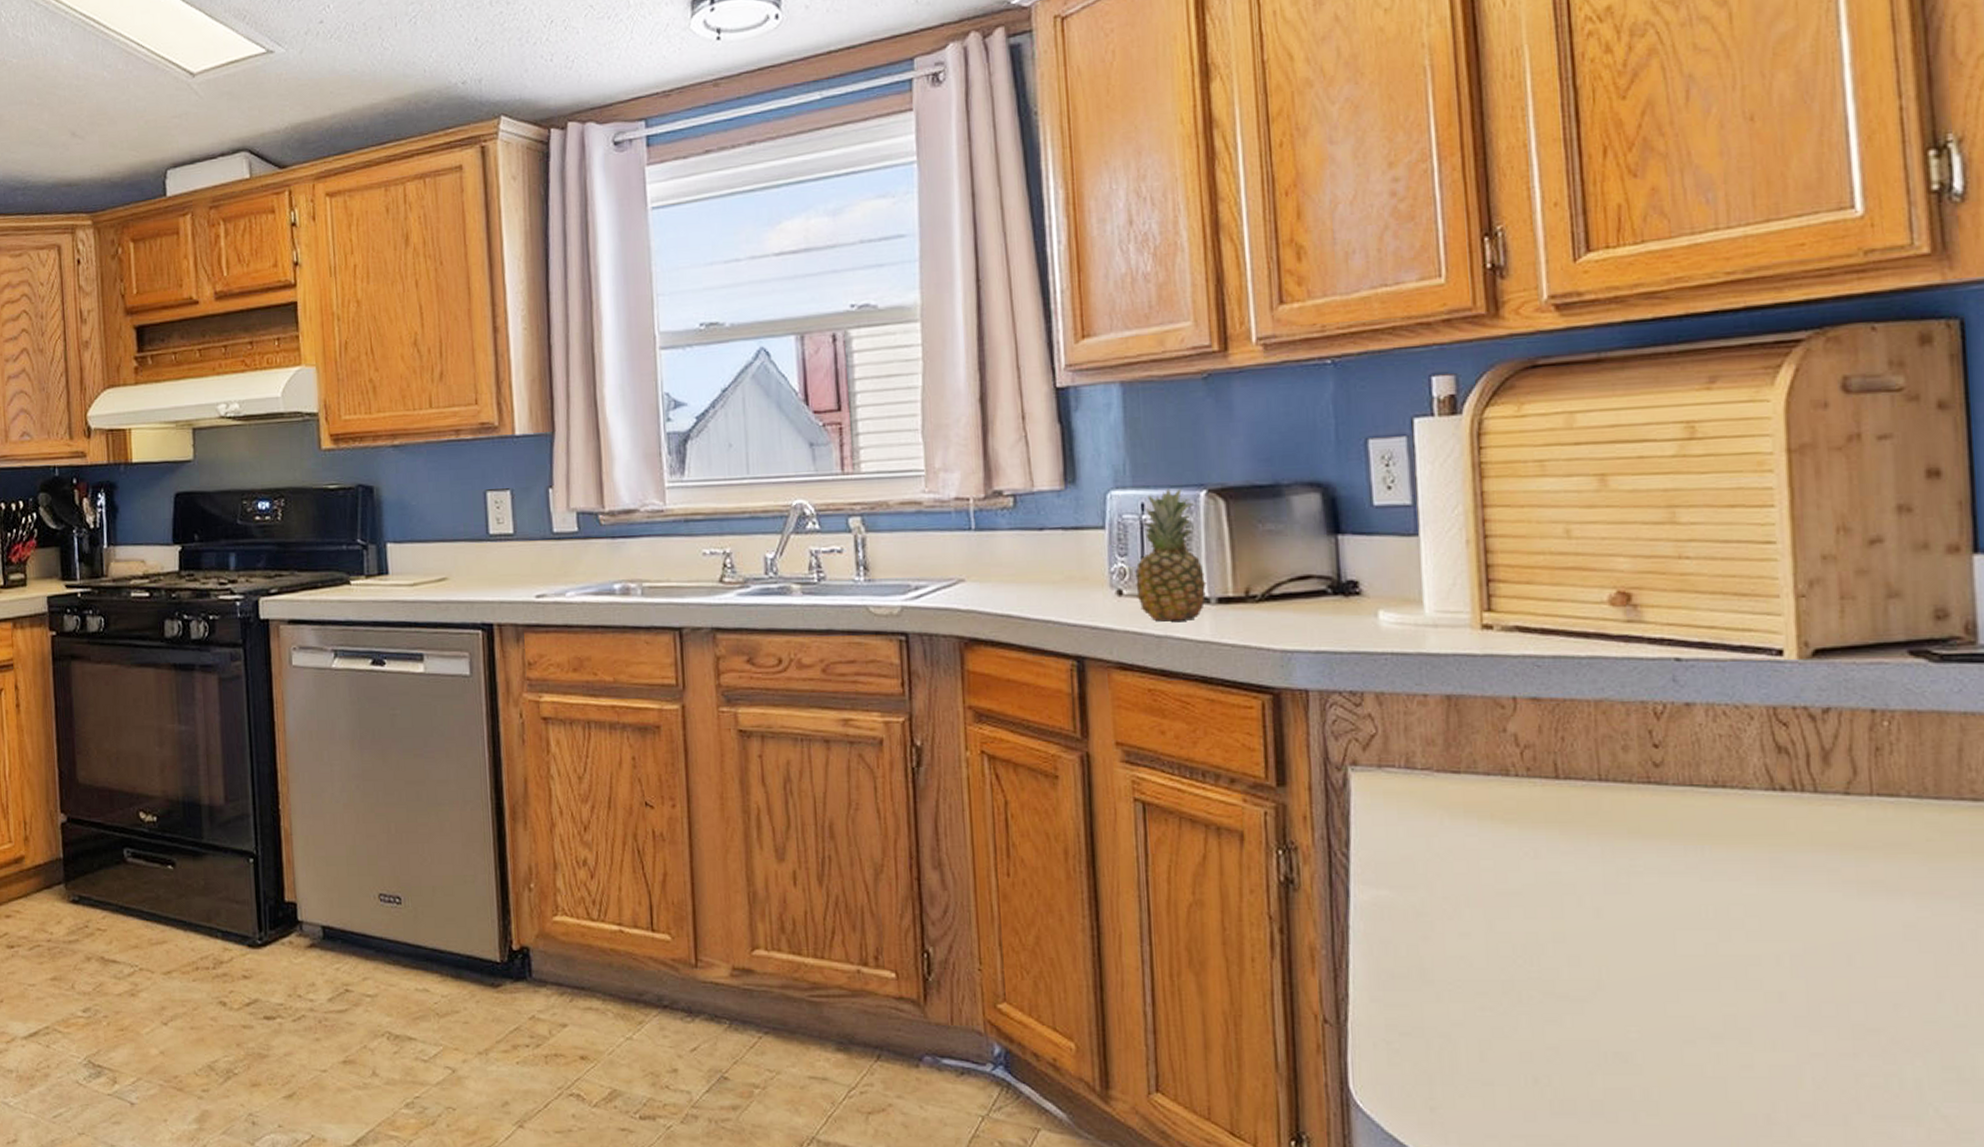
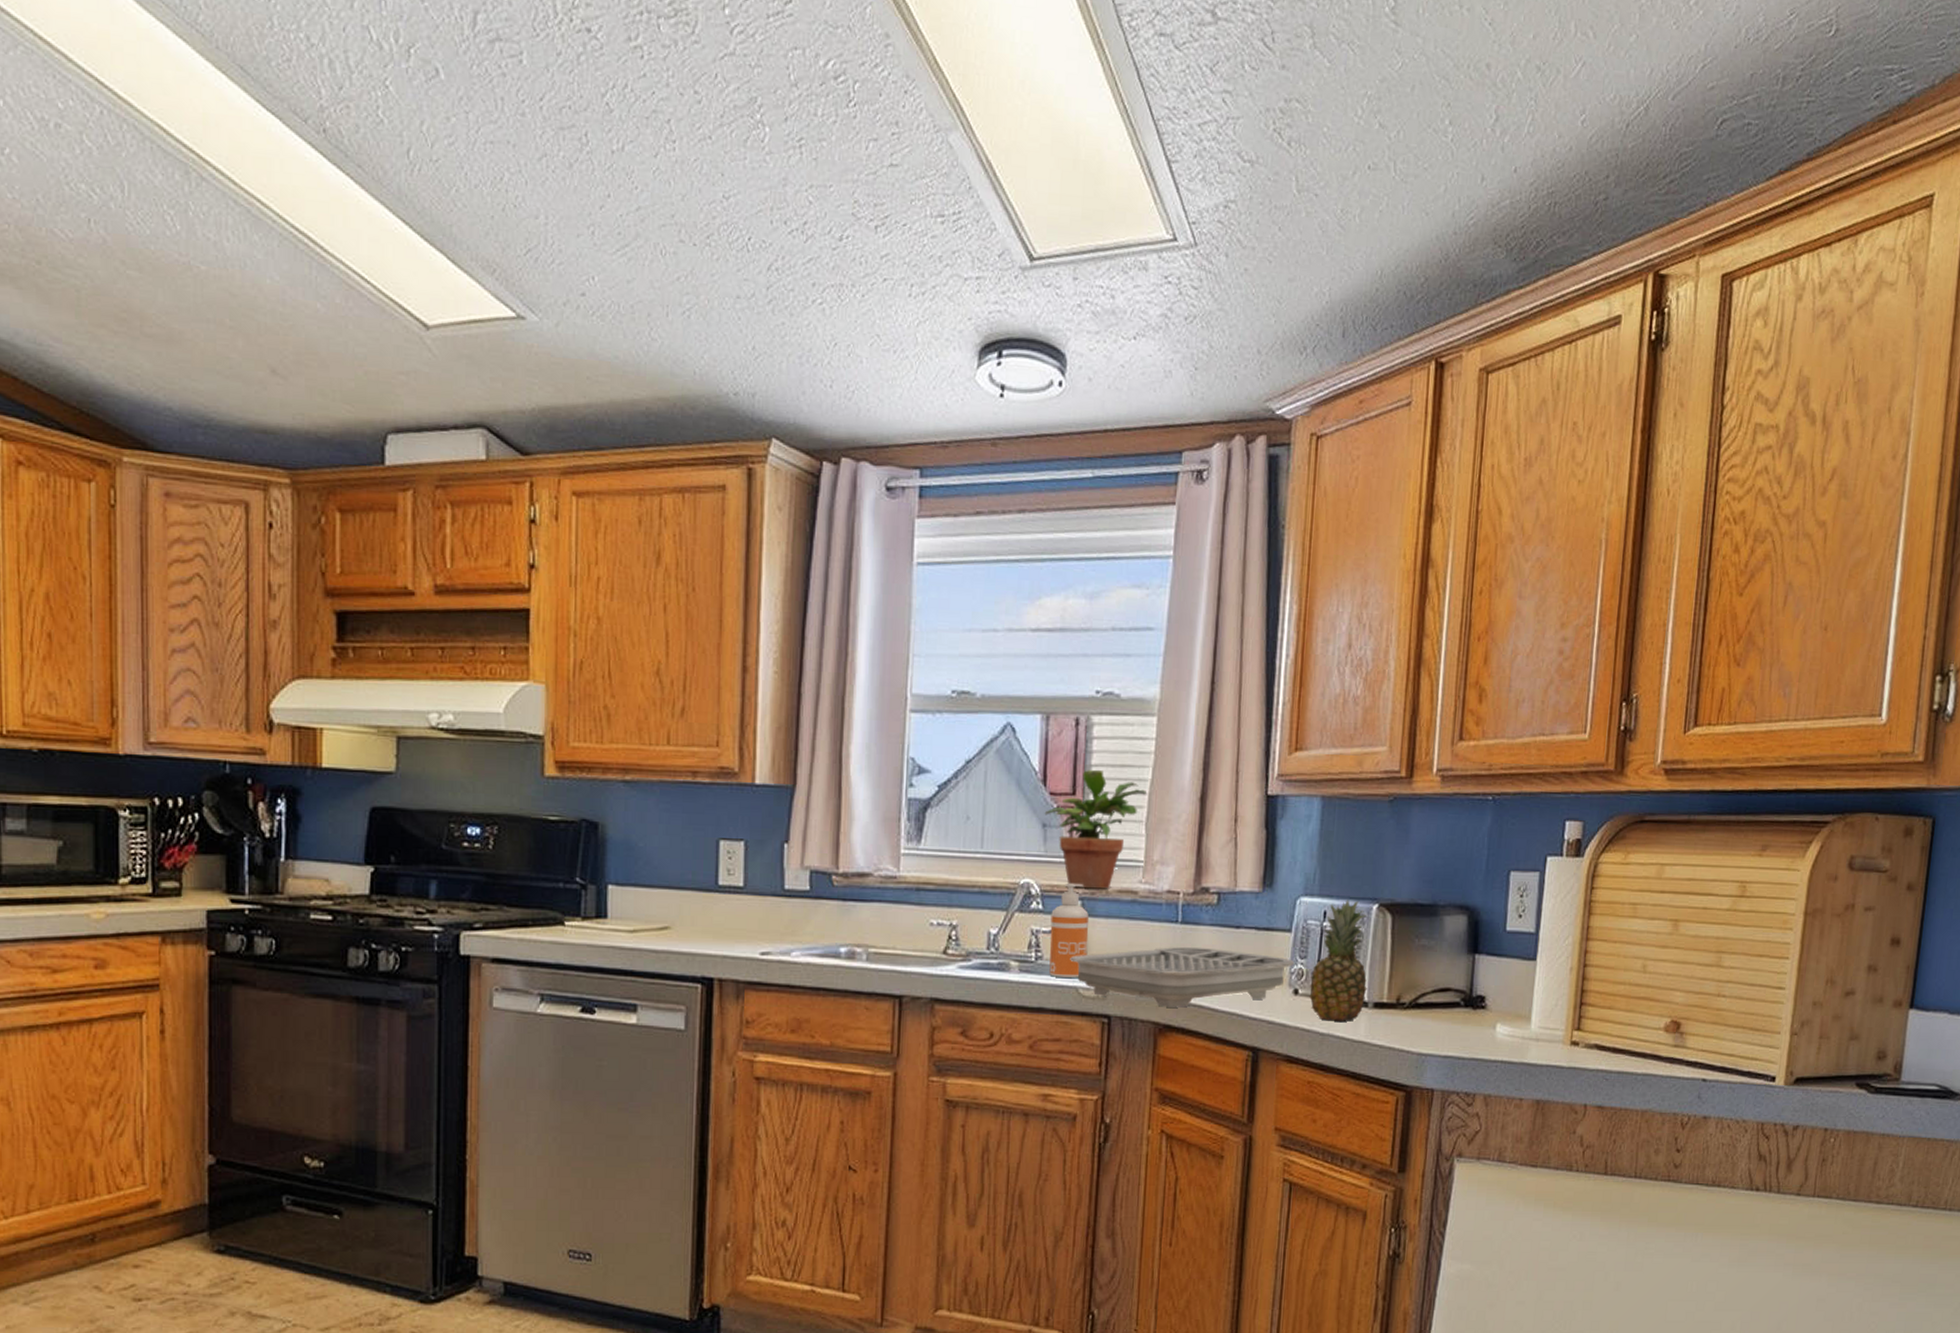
potted plant: none [810,382,918,504] -> present [1044,769,1146,889]
soap dispenser: none [829,499,874,597] -> present [1049,882,1089,978]
dish rack: none [855,553,1114,620] -> present [1070,946,1295,1008]

